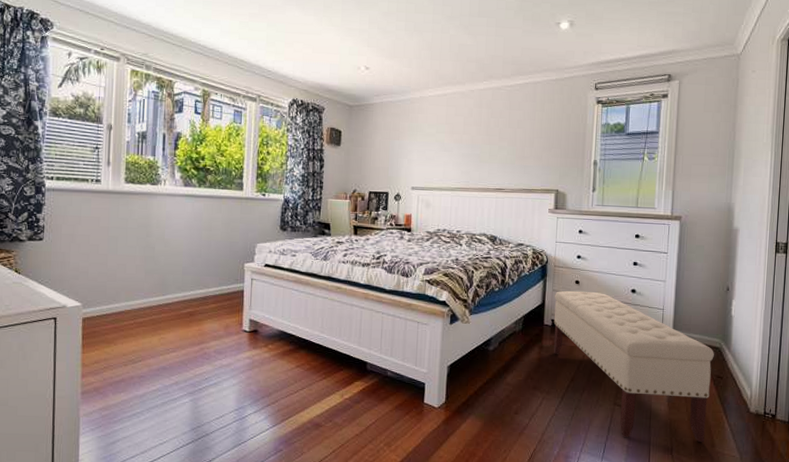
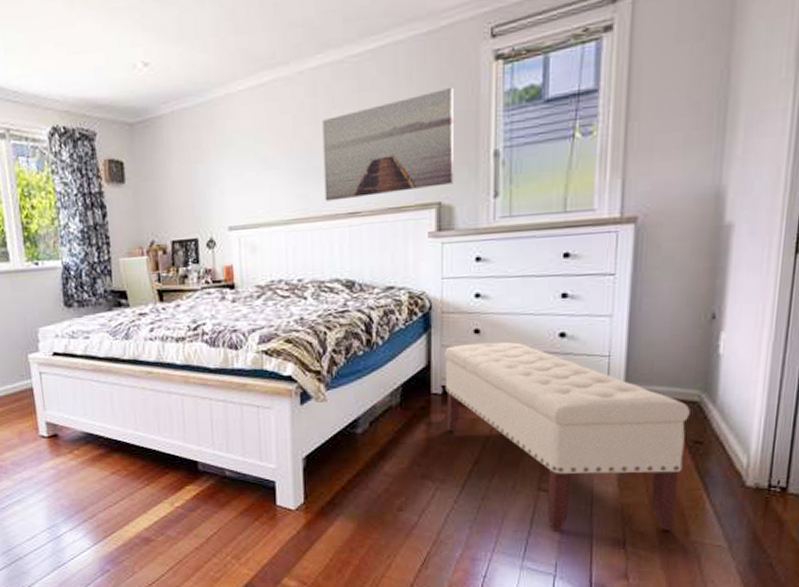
wall art: none [481,116,570,179] -> present [322,87,453,202]

